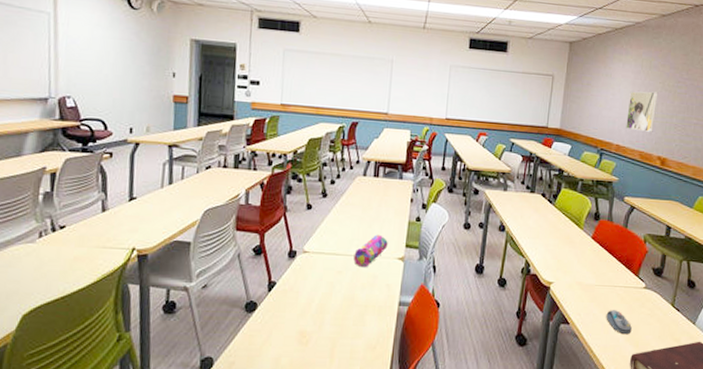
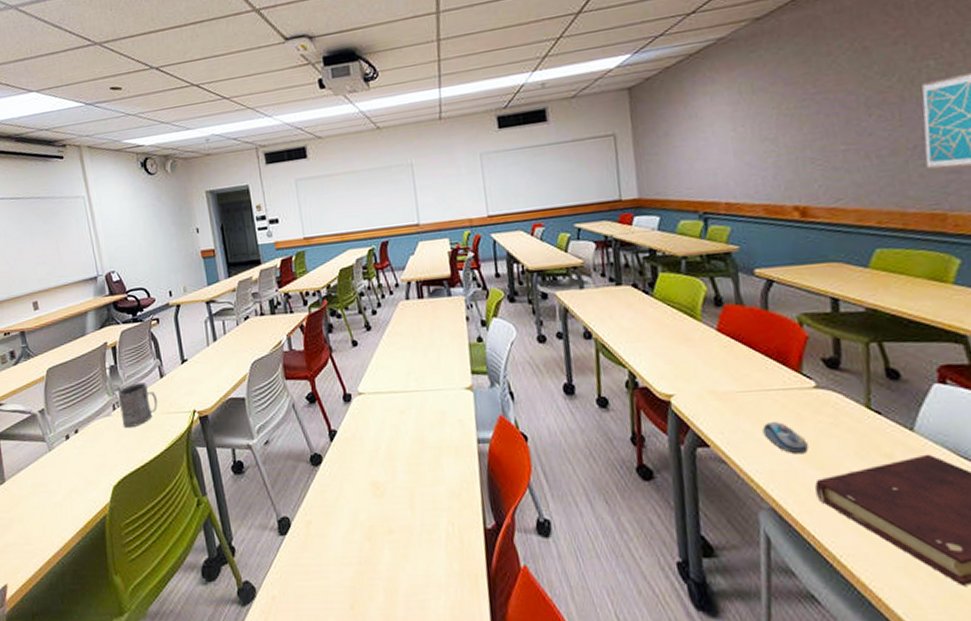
mug: none [47,213,95,258] -> present [117,382,158,429]
pencil case: present [353,234,388,268] -> none [414,363,450,404]
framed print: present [626,91,659,132] -> none [730,121,778,179]

